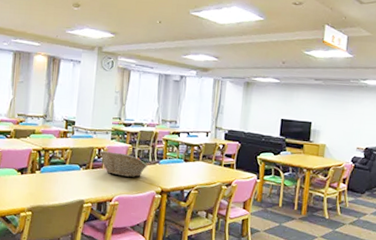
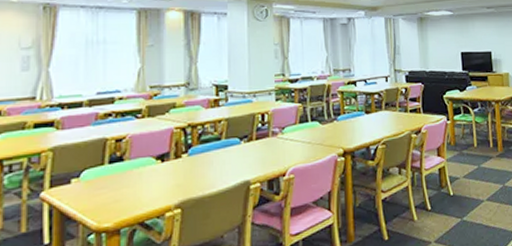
fruit basket: present [99,151,148,178] -> none [263,115,324,143]

